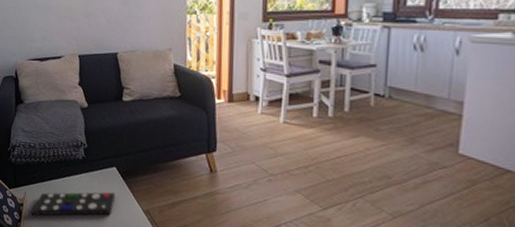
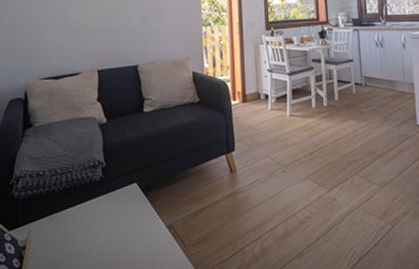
remote control: present [31,192,116,216] -> none [35,212,137,259]

